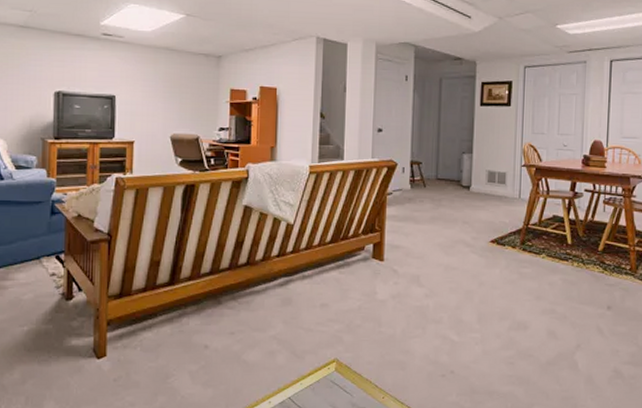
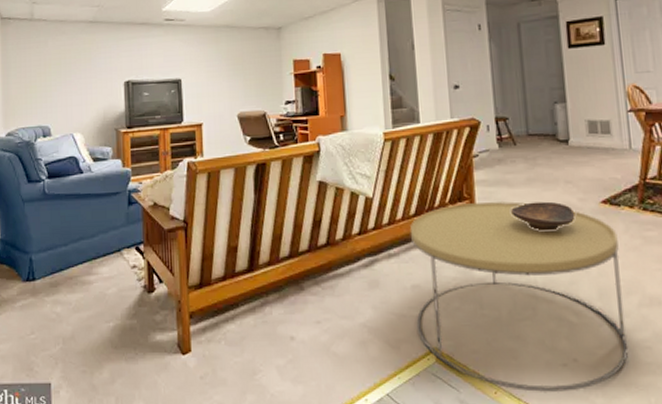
coffee table: none [322,235,499,399] -> present [409,201,629,393]
decorative bowl: none [413,238,468,263] -> present [509,201,575,231]

